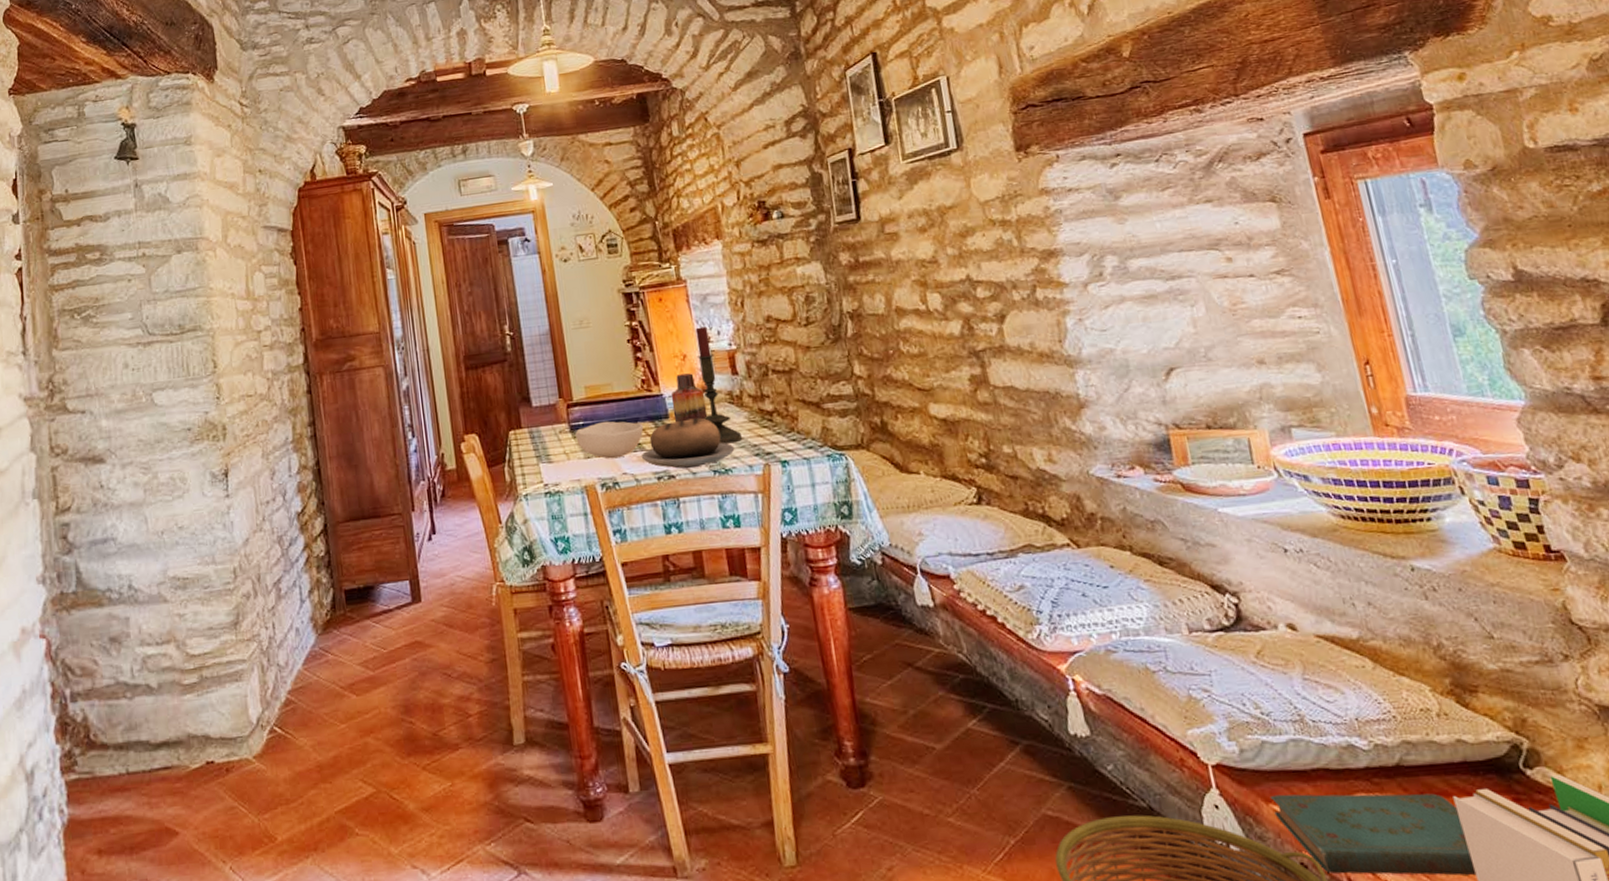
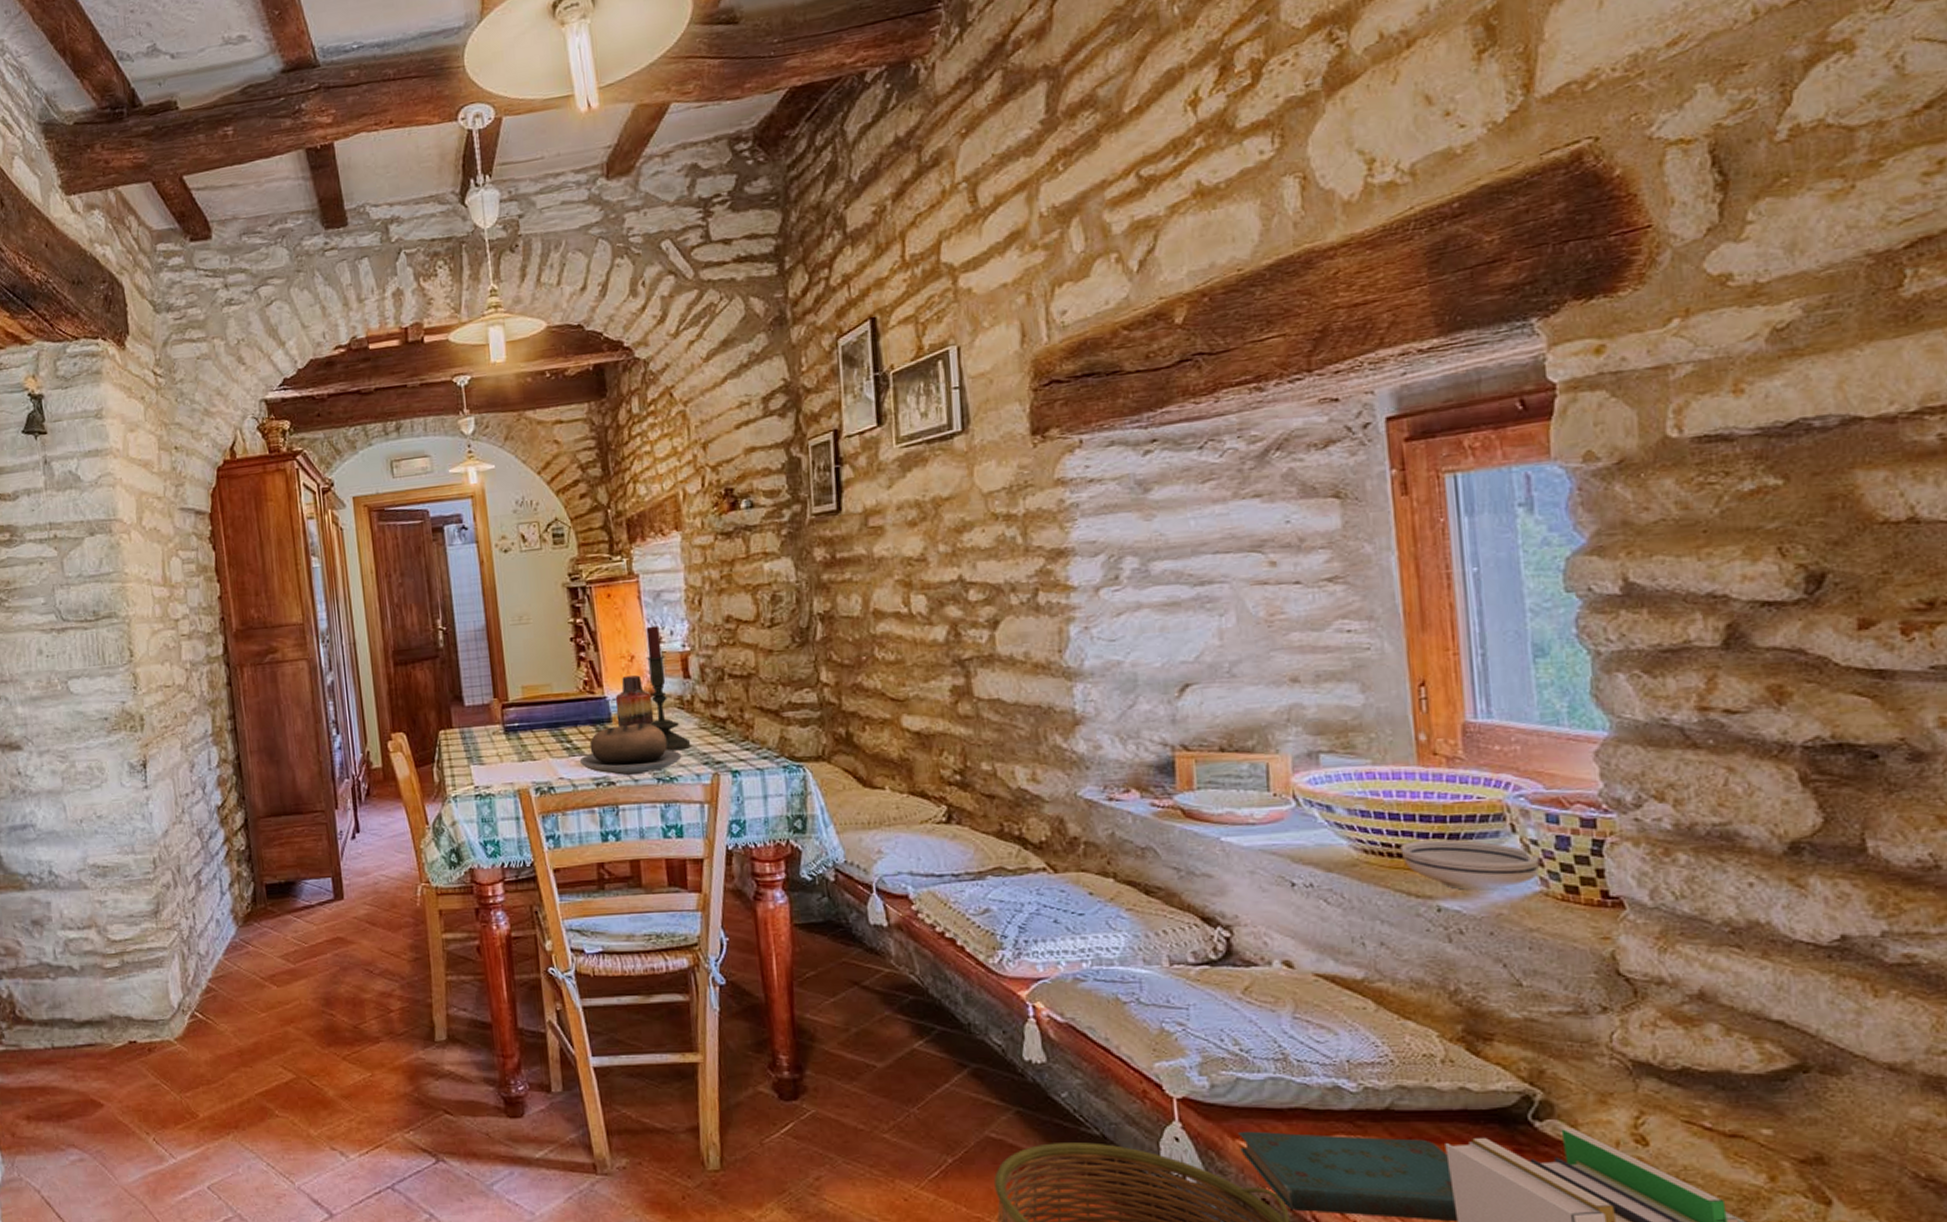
bowl: present [575,421,644,459] -> none [510,723,584,763]
bowl: none [1371,503,1490,551] -> present [1400,839,1540,891]

